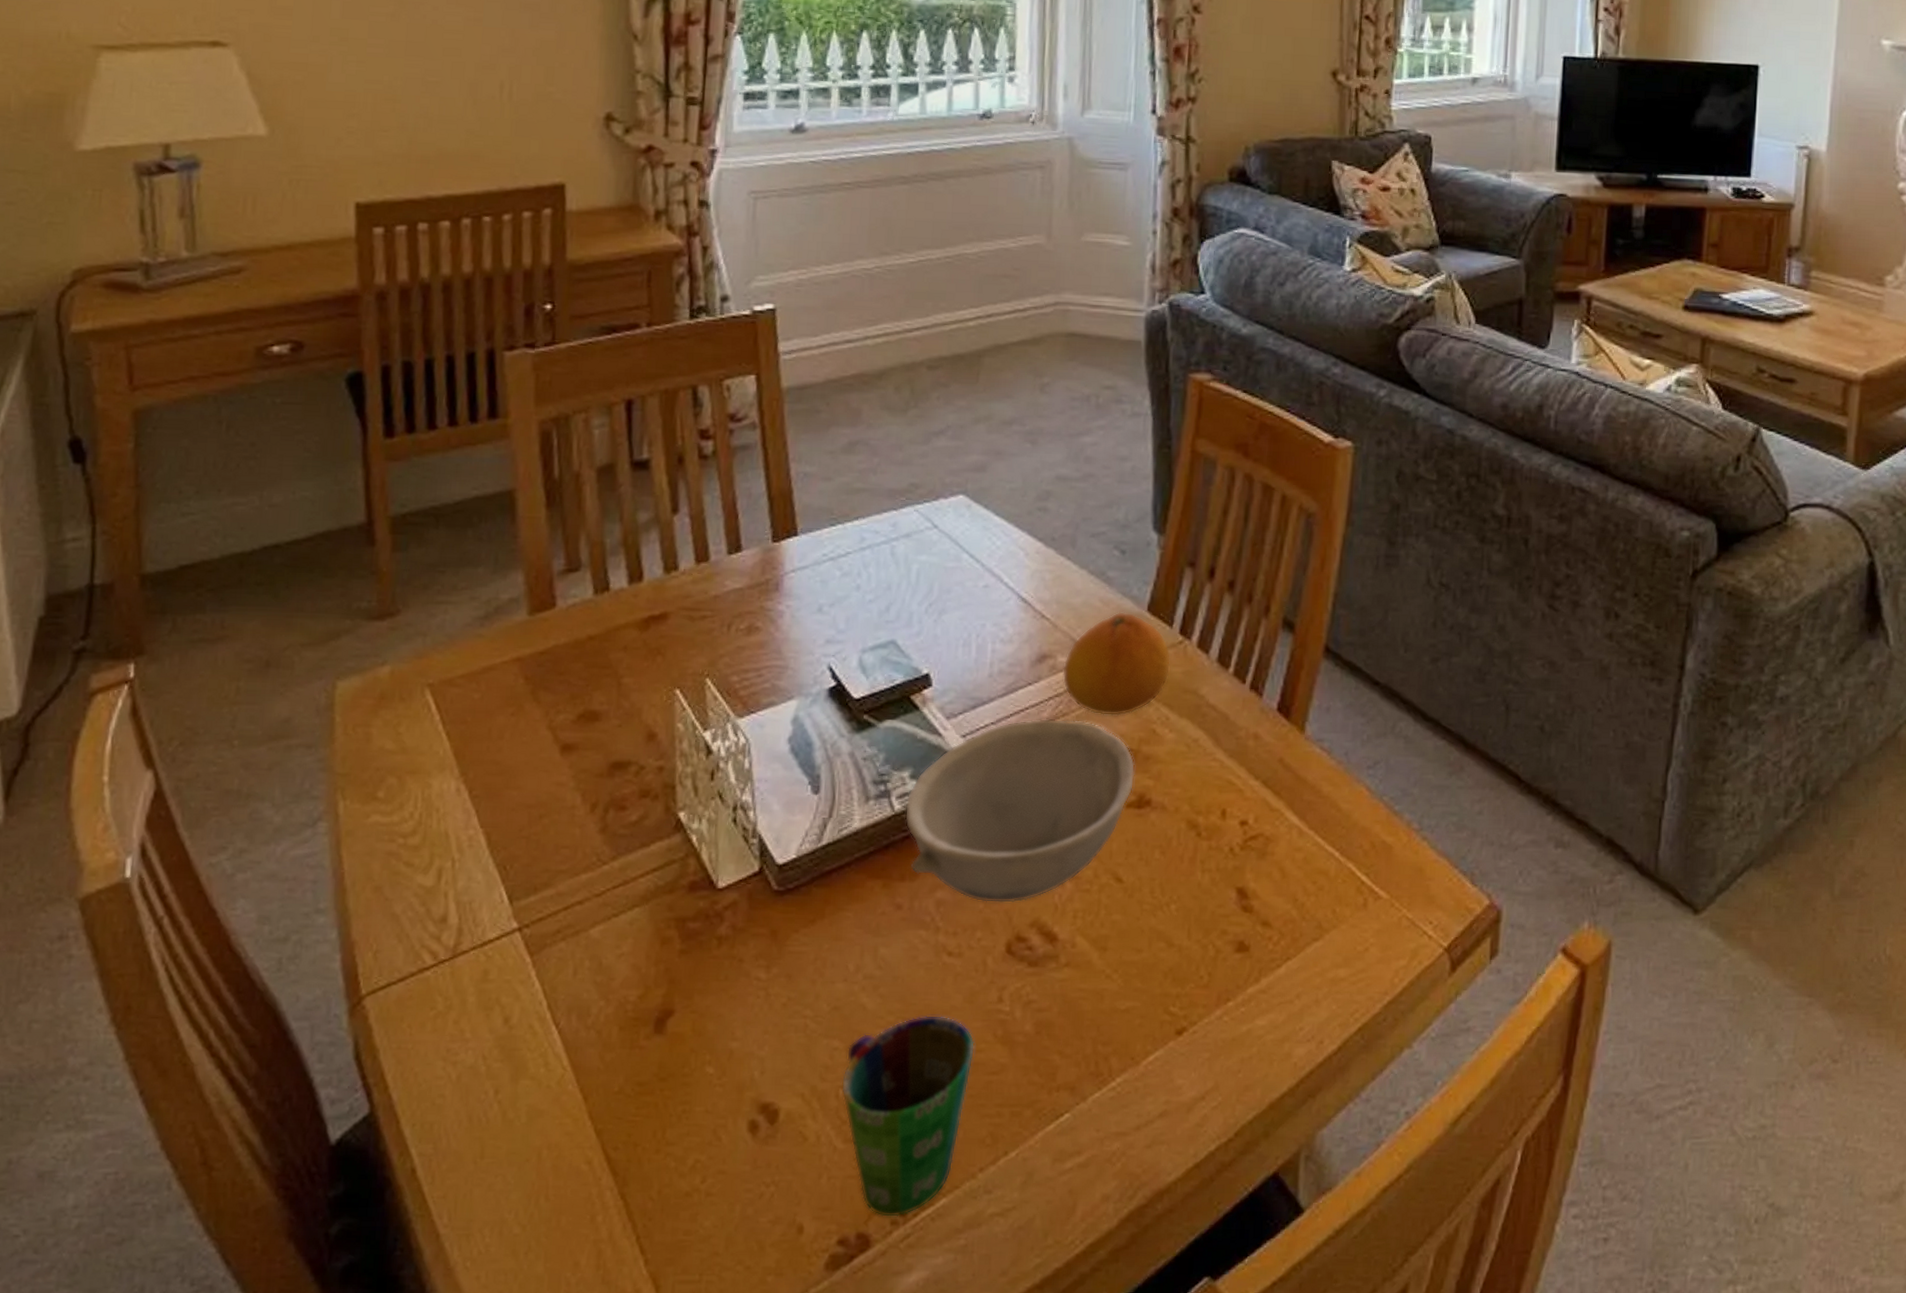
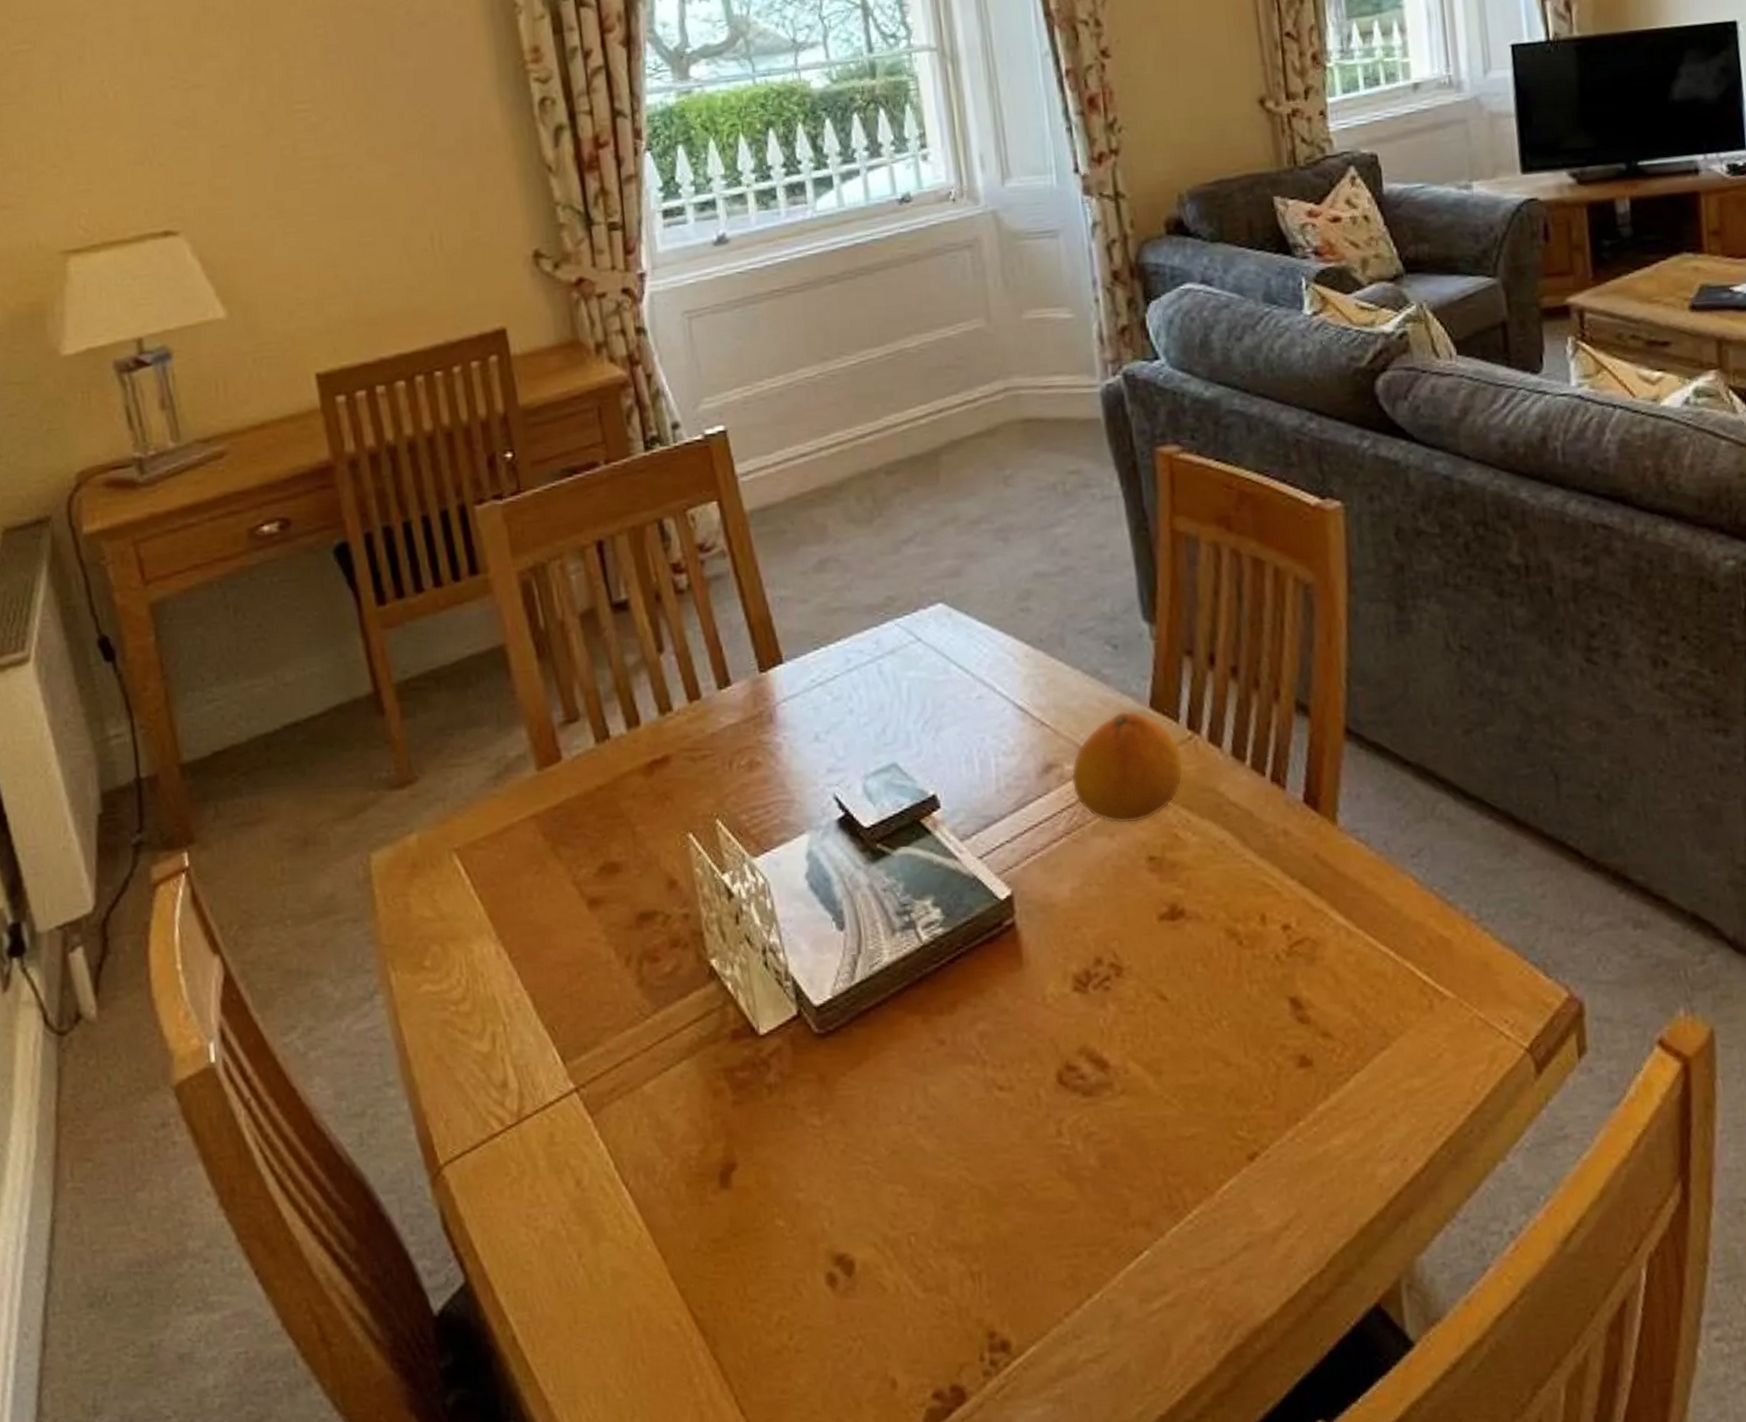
cup: present [841,1015,976,1218] -> none [911,1154,1042,1369]
bowl: present [904,718,1136,904] -> none [932,830,1164,1032]

